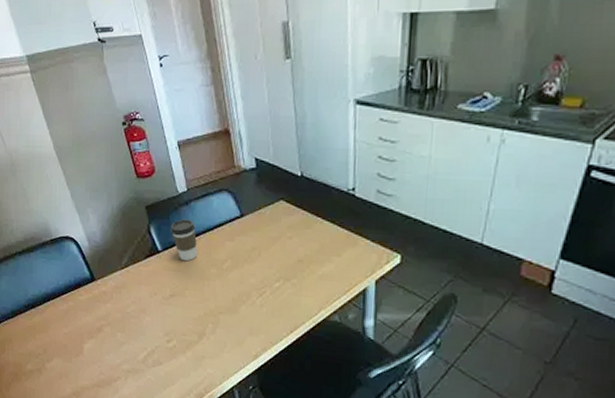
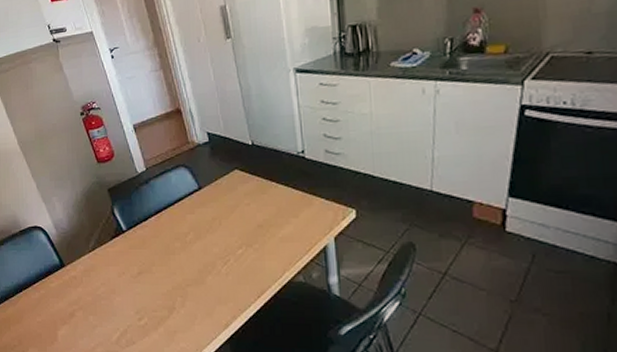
coffee cup: present [170,219,198,262] -> none [133,197,161,238]

